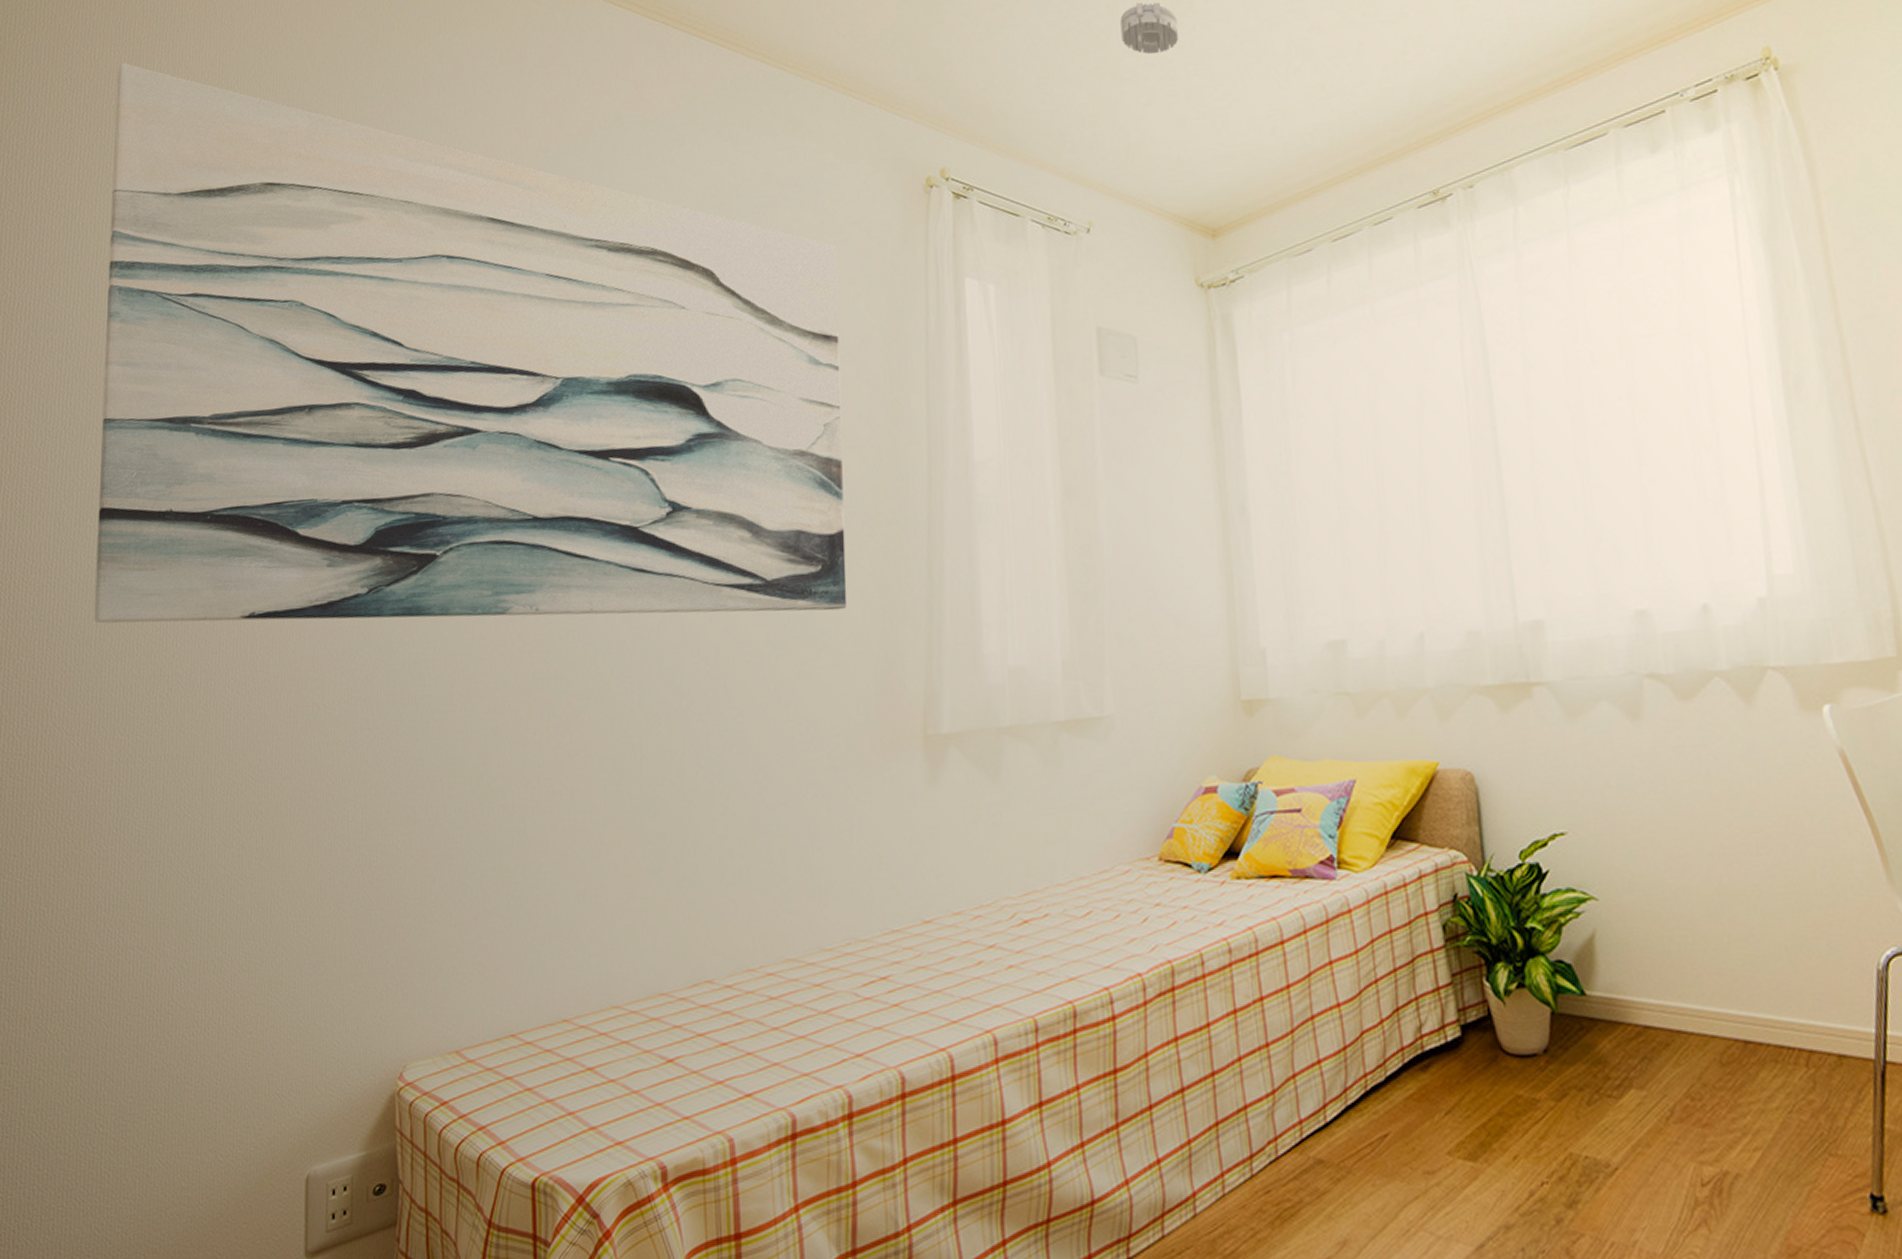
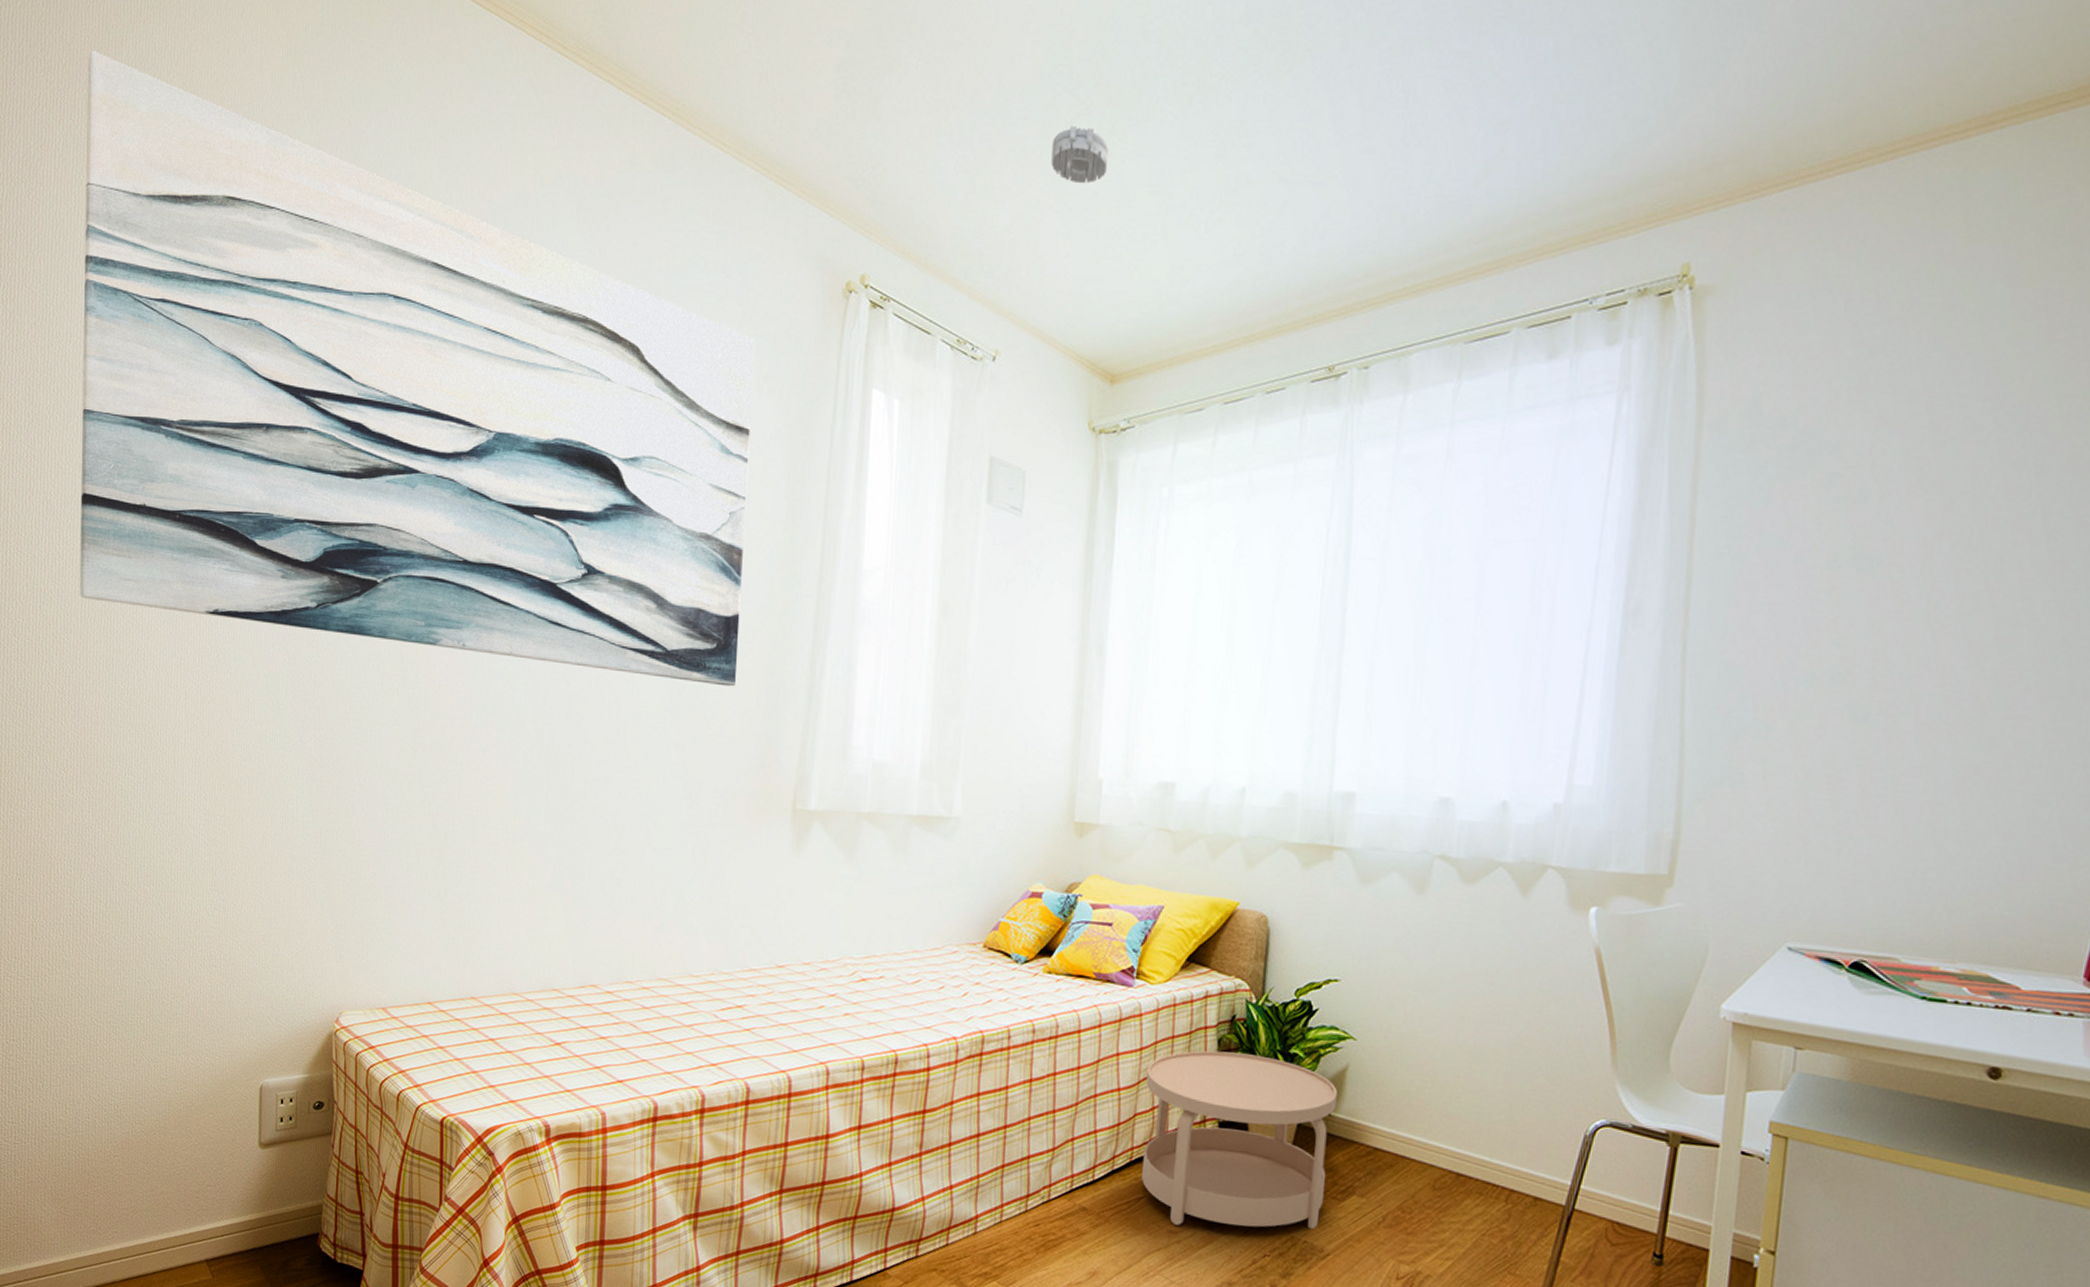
side table: none [1367,936,1598,1163] -> present [1142,1050,1337,1230]

